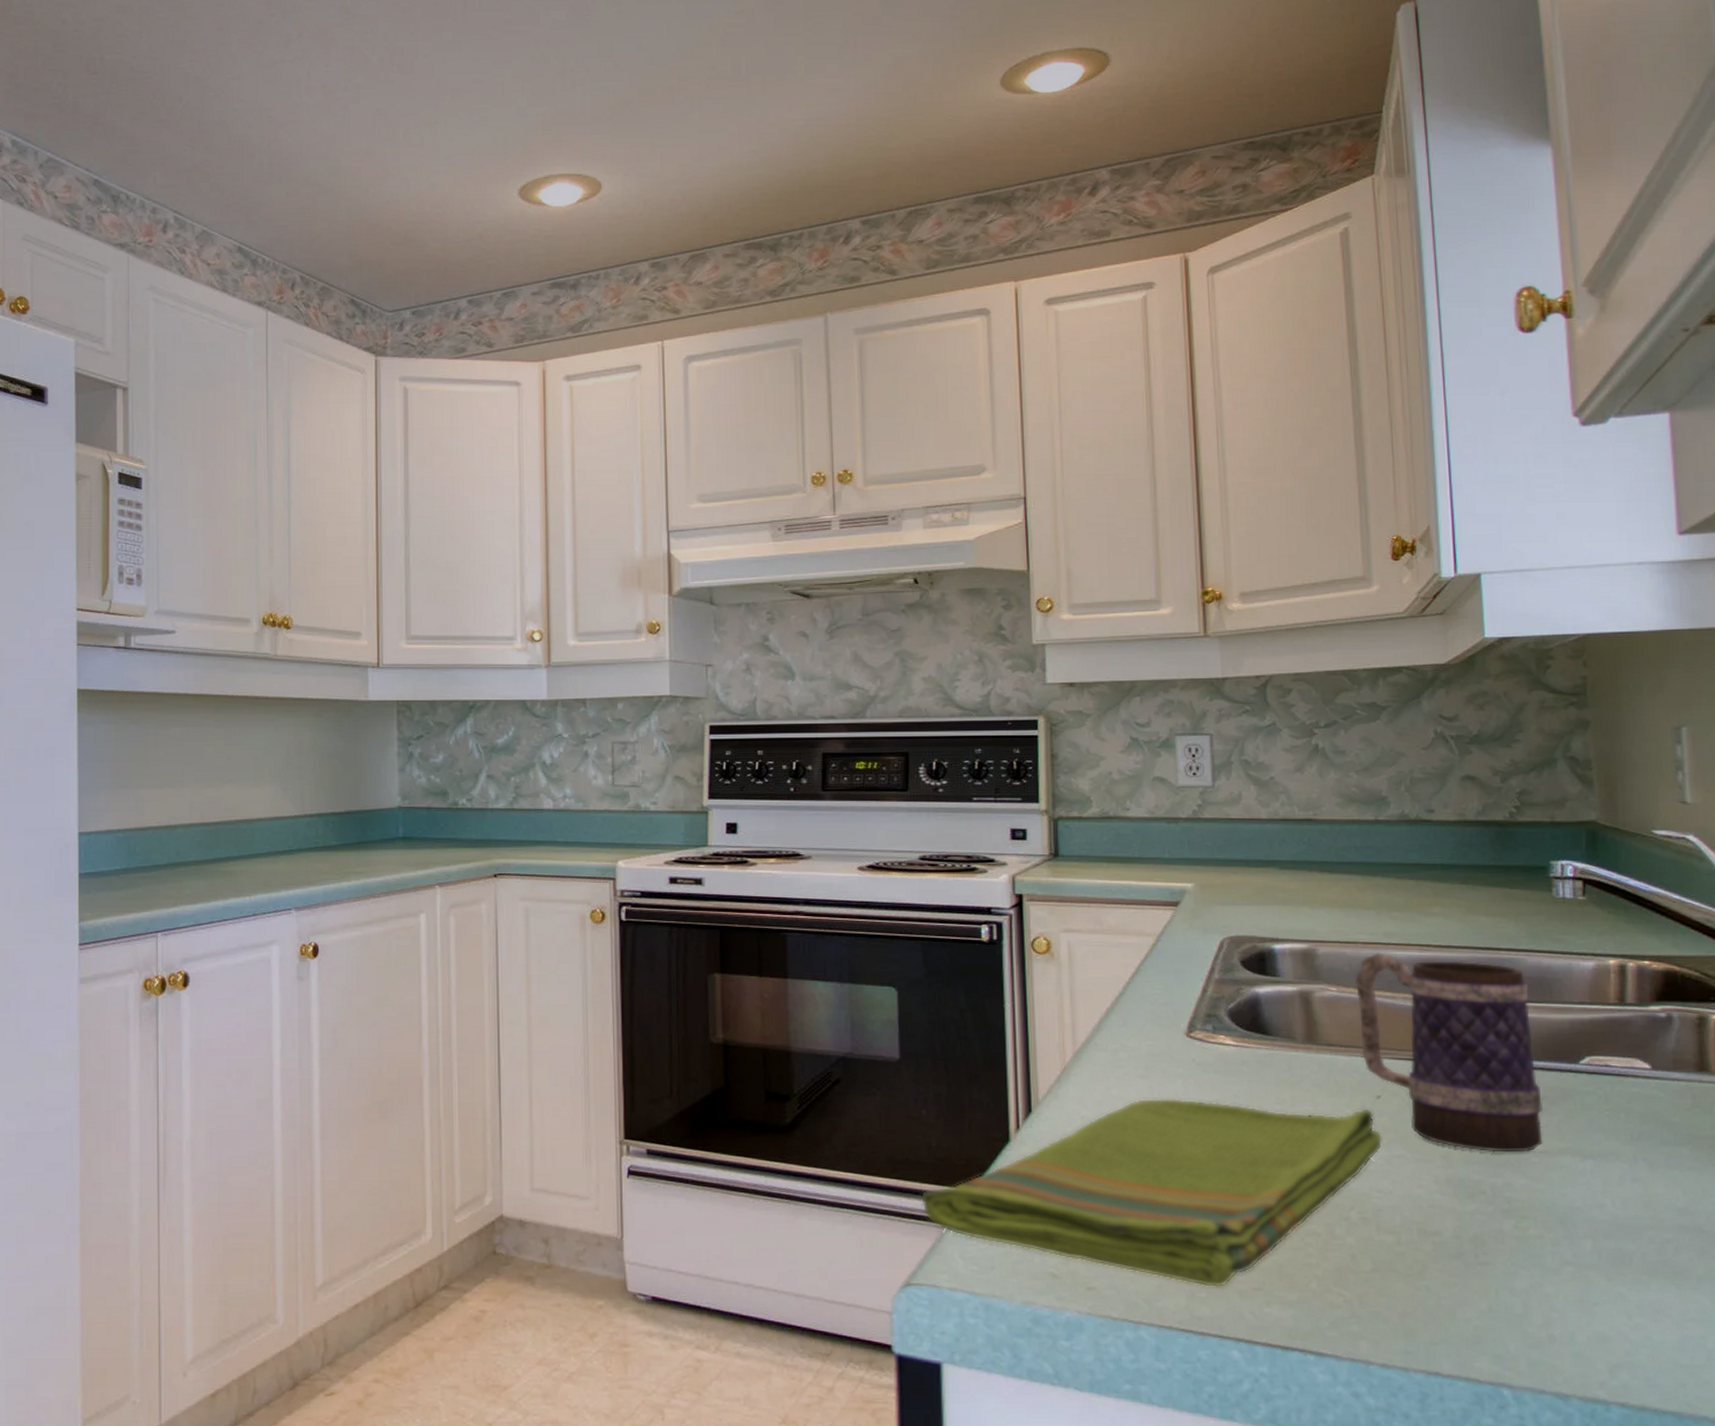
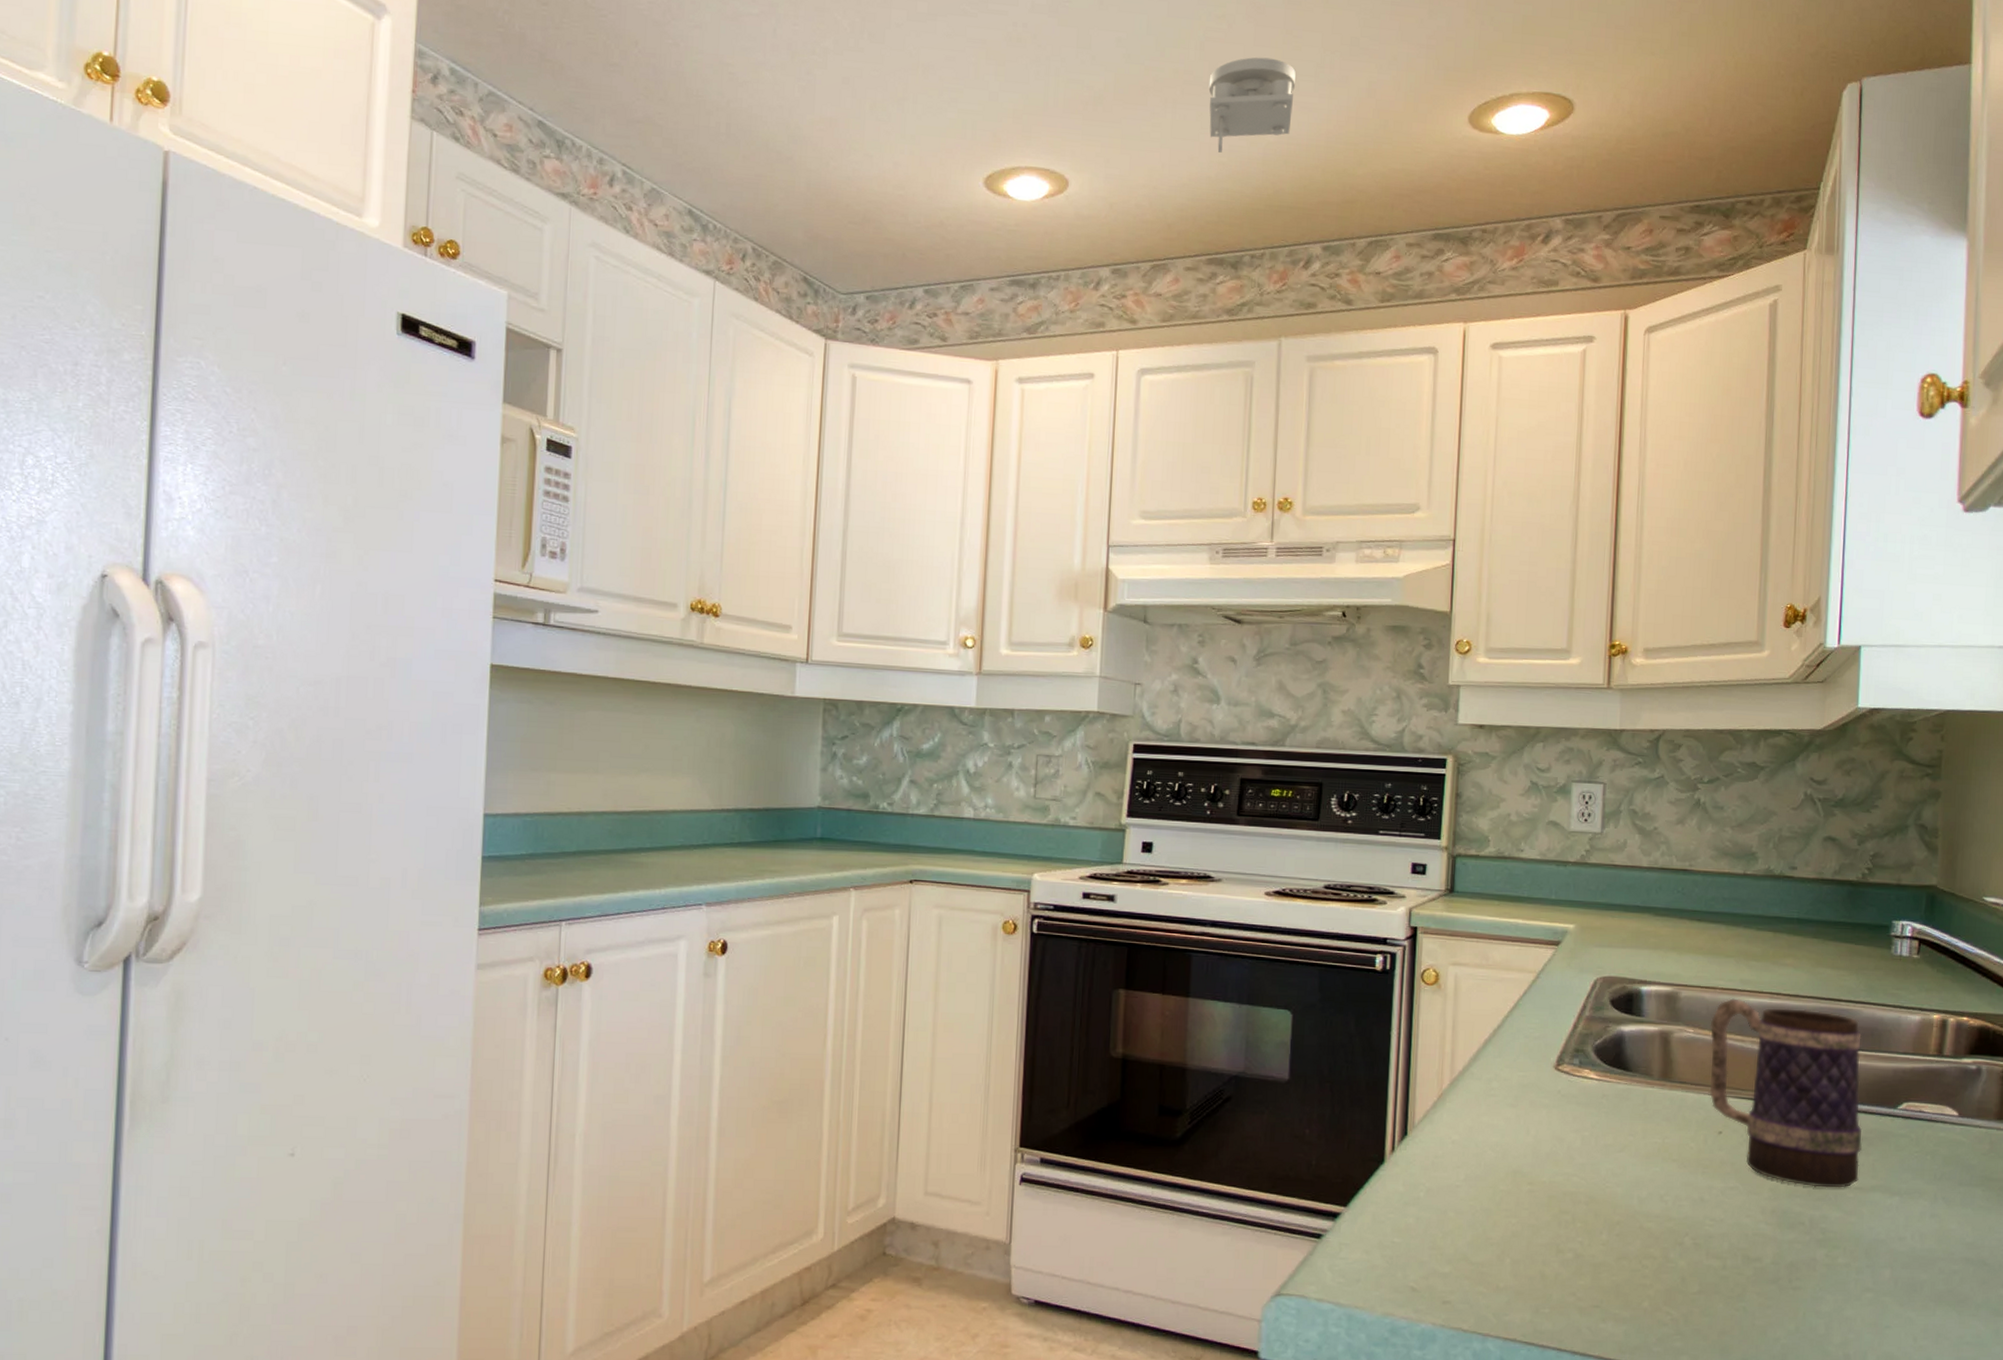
smoke detector: none [733,46,820,141] -> present [1208,57,1296,153]
dish towel: present [920,1098,1383,1288] -> none [1297,1125,1720,1305]

